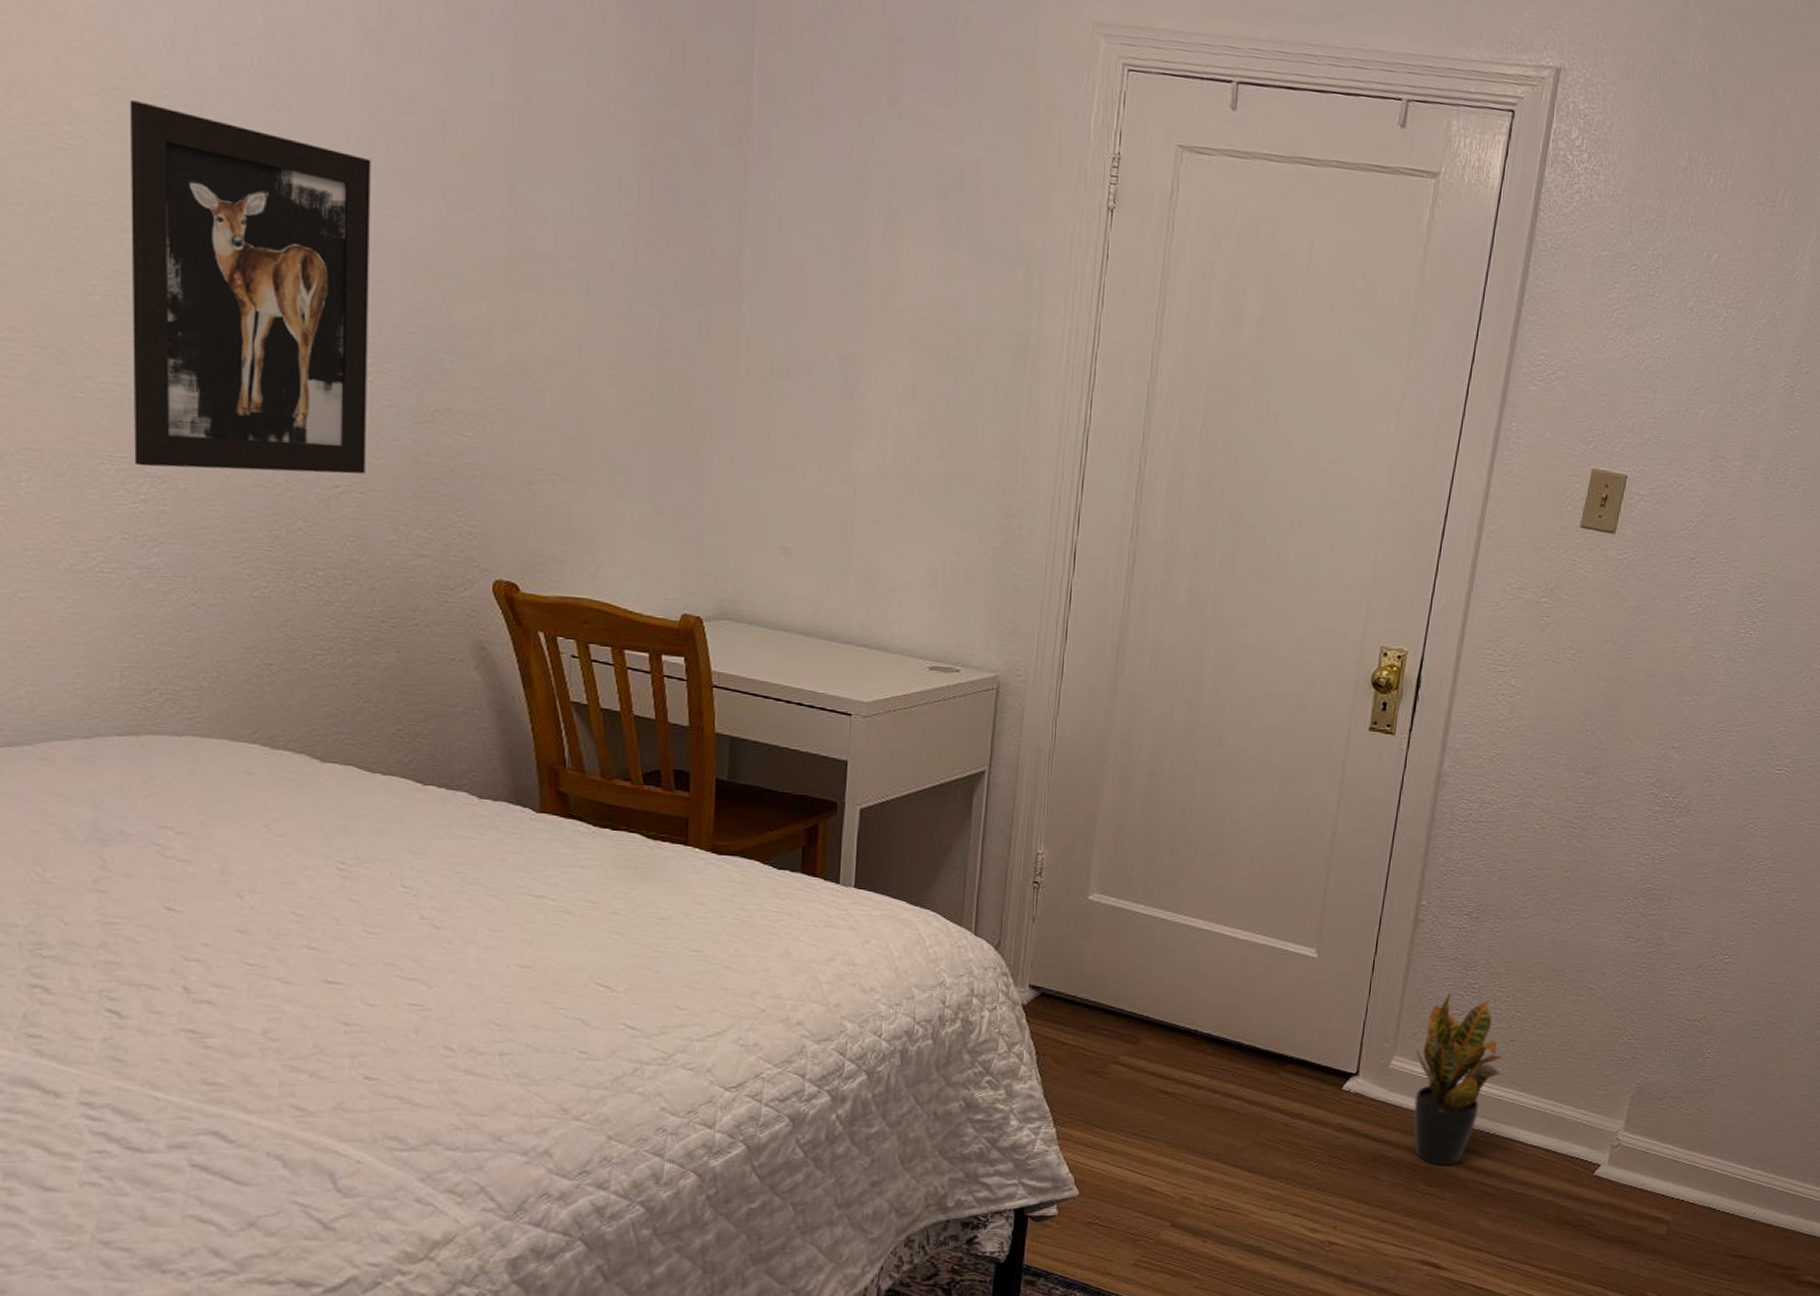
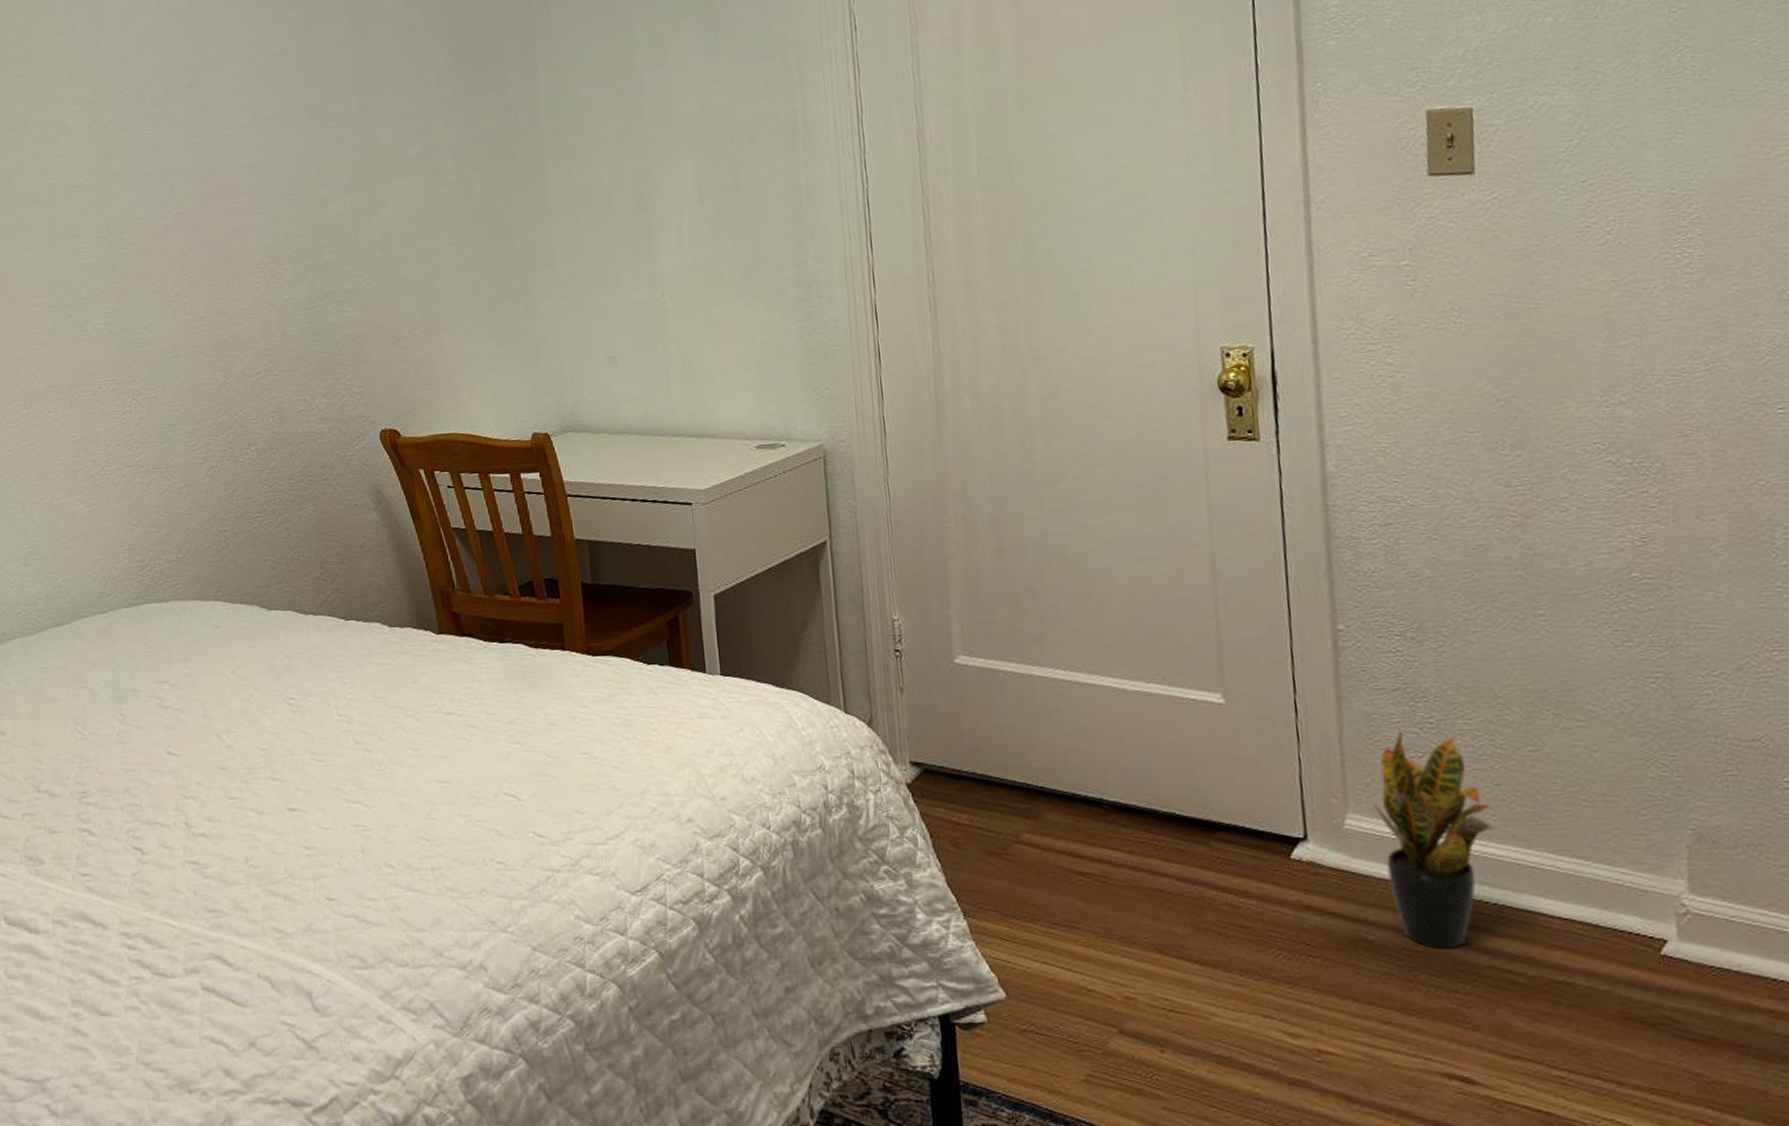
wall art: present [129,100,371,474] -> none [99,107,277,385]

